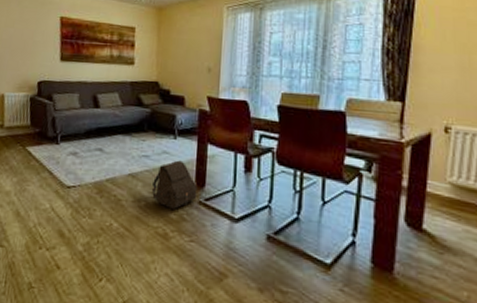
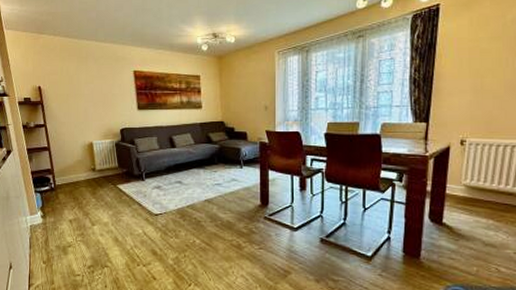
satchel: present [151,160,198,209] -> none [224,185,262,225]

